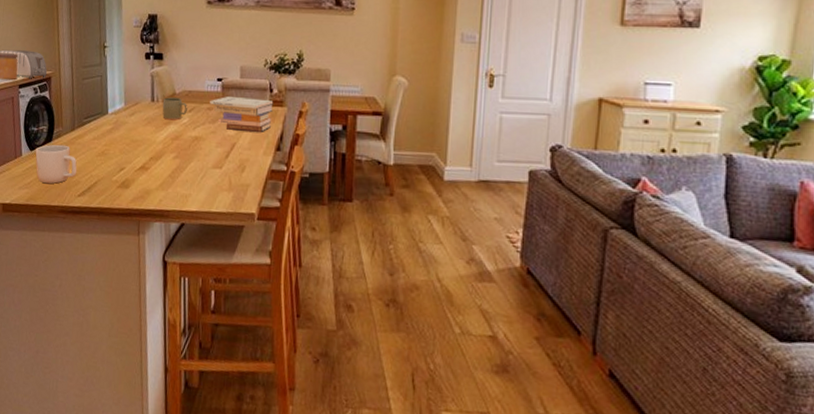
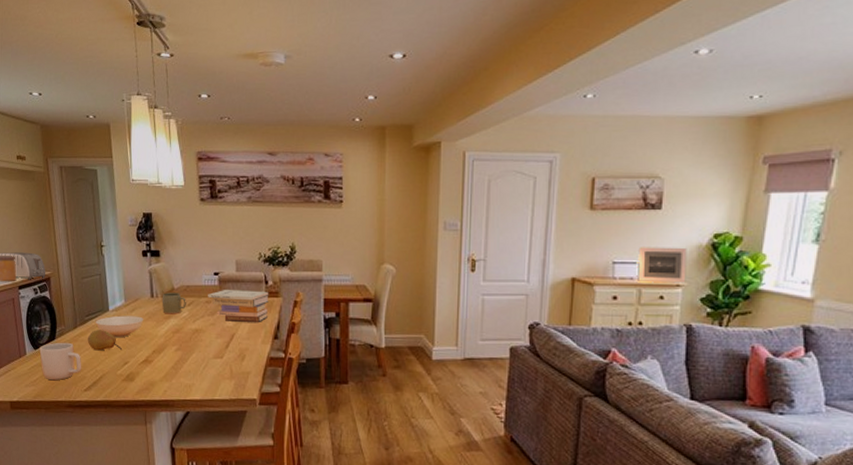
fruit: none [84,133,120,156] -> present [87,330,123,351]
bowl: none [93,119,143,143] -> present [95,315,144,338]
picture frame: none [672,68,728,109] -> present [638,247,687,283]

